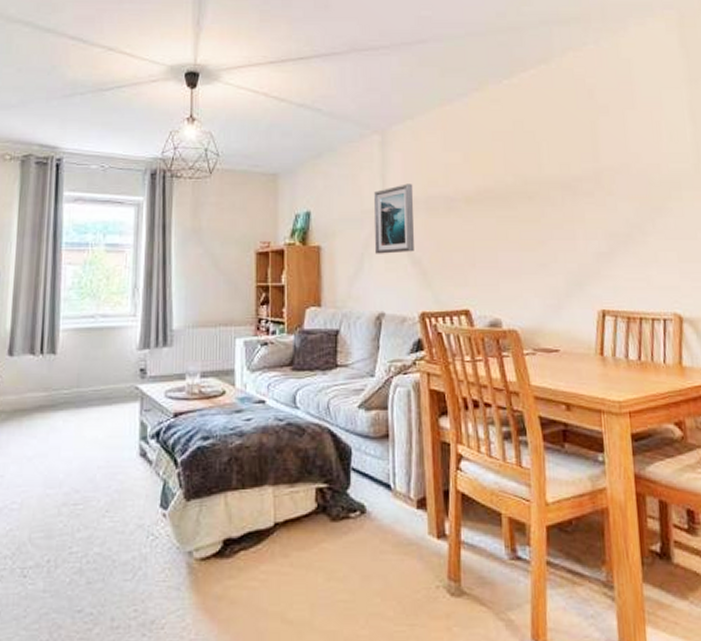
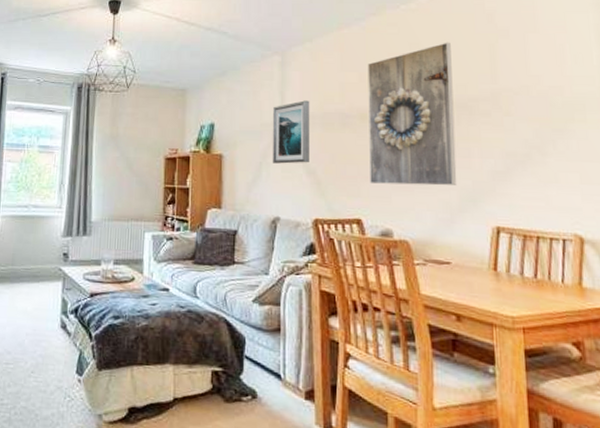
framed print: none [471,119,563,272] -> present [367,42,457,186]

